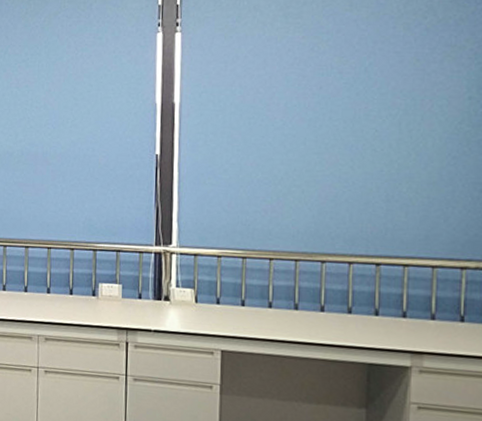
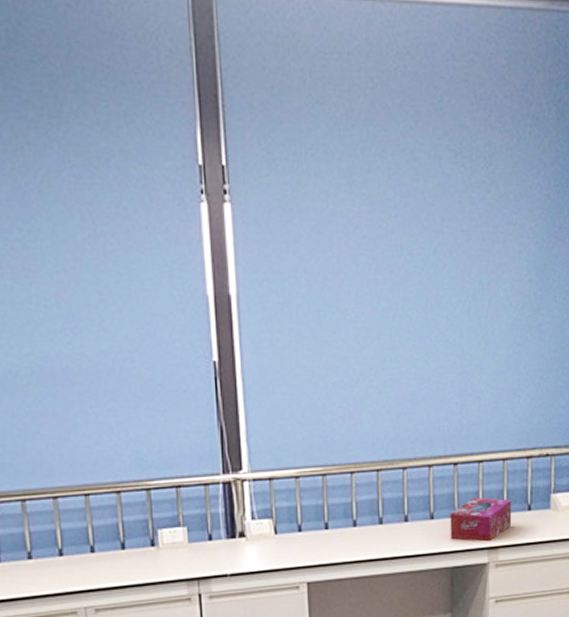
tissue box: none [368,299,441,346] -> present [450,496,512,542]

